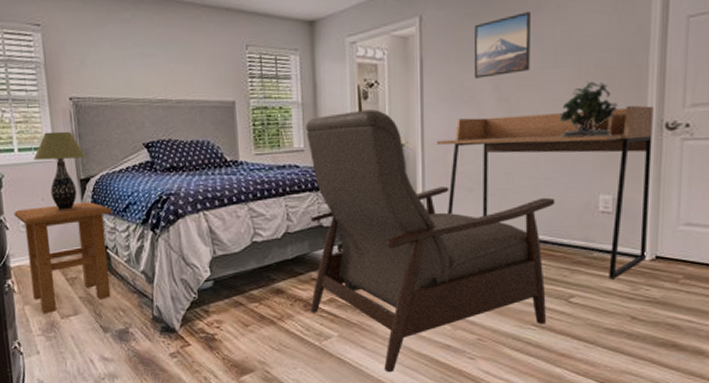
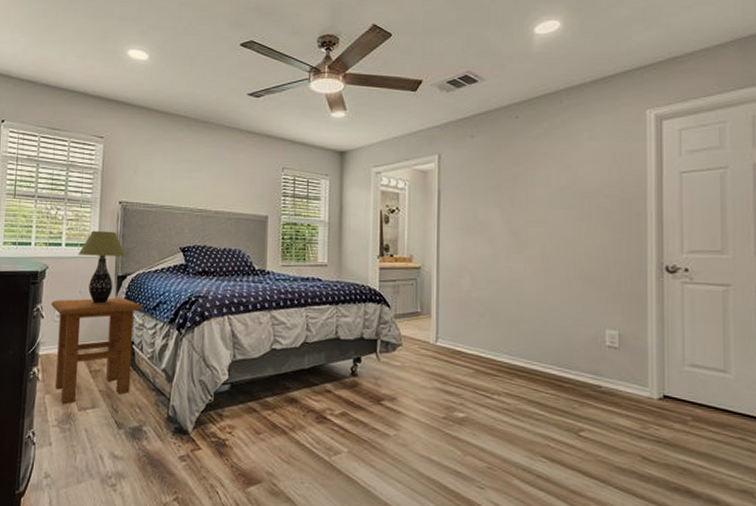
chair: present [306,109,555,373] -> none [322,233,563,496]
desk: present [436,105,654,280] -> none [451,247,655,416]
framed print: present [473,12,530,79] -> none [486,158,538,213]
potted plant: present [560,80,617,138] -> none [566,221,619,274]

